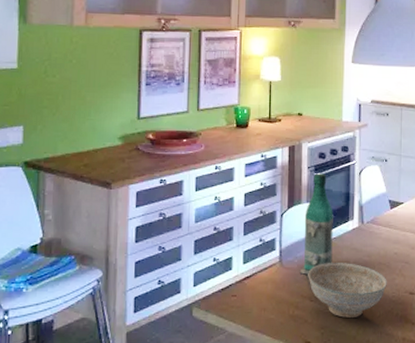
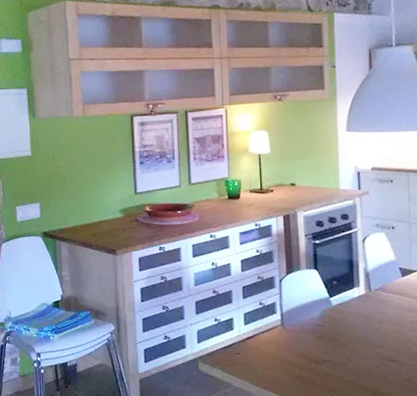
bottle: present [299,173,333,275] -> none [303,241,339,338]
decorative bowl: present [308,263,387,319] -> none [312,328,403,384]

